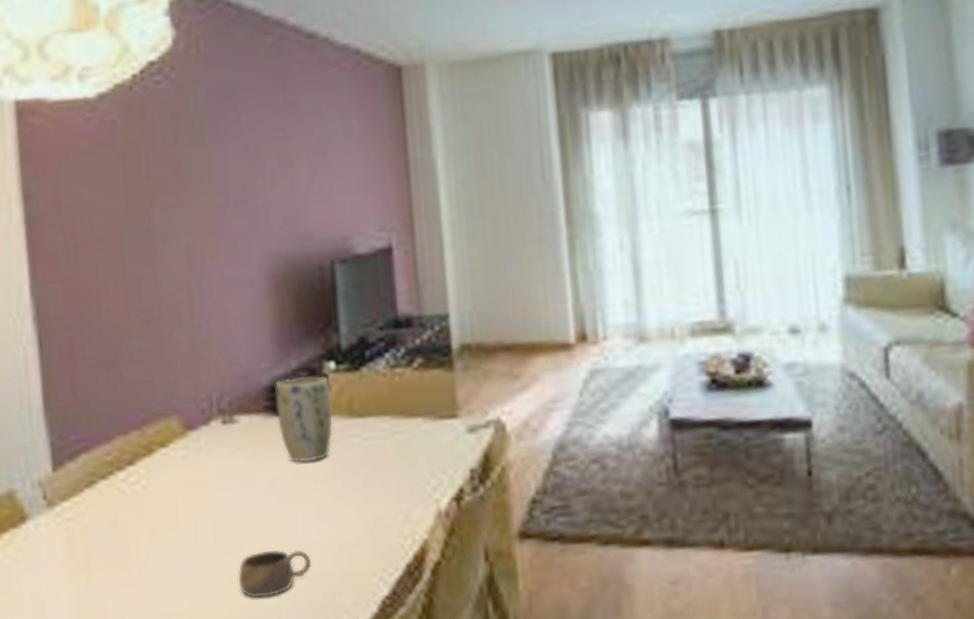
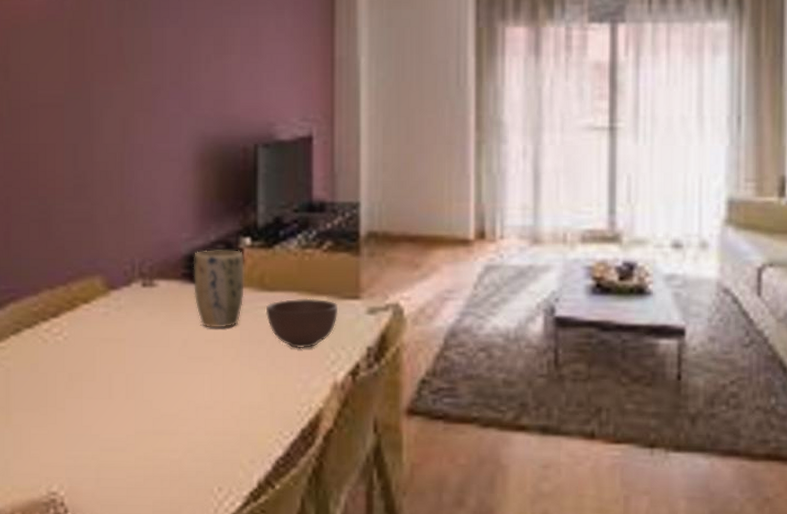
cup: present [238,549,312,598] -> none [146,406,215,449]
bowl: none [357,421,436,477] -> present [265,298,338,349]

